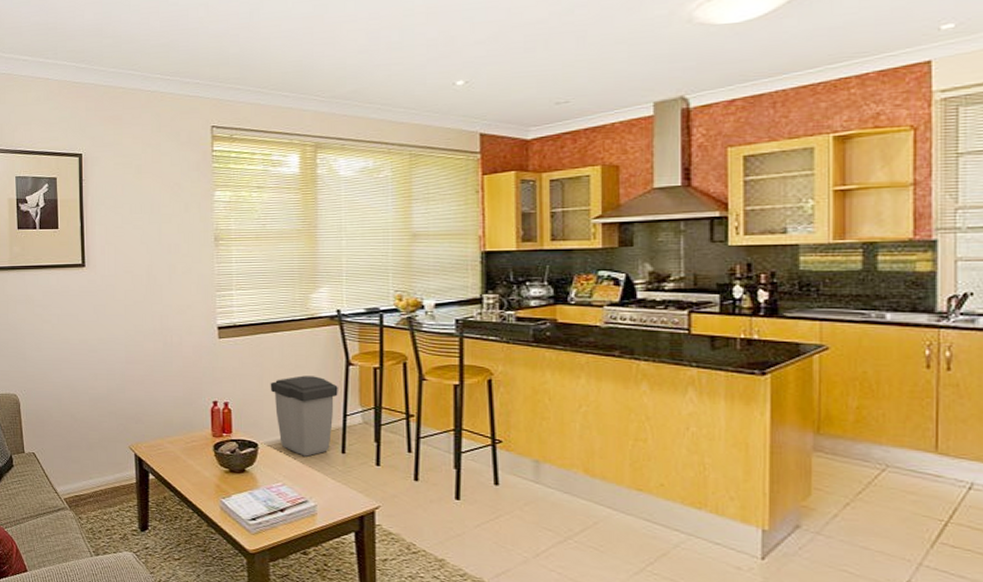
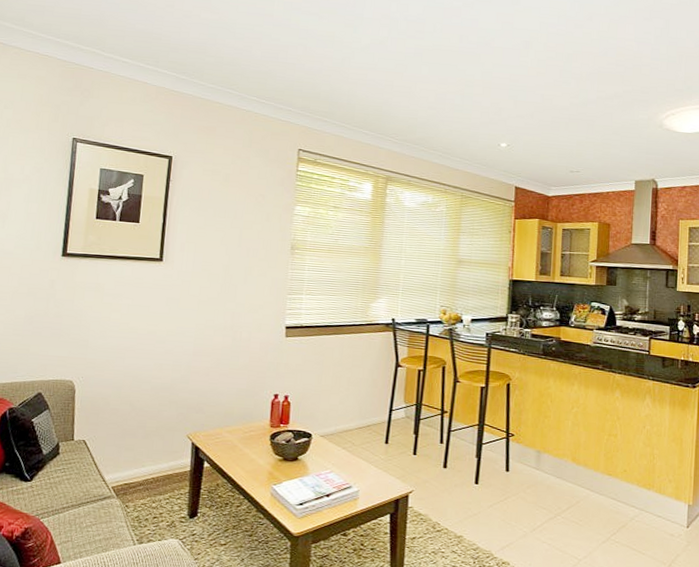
trash can: present [270,375,338,457] -> none [328,374,387,446]

